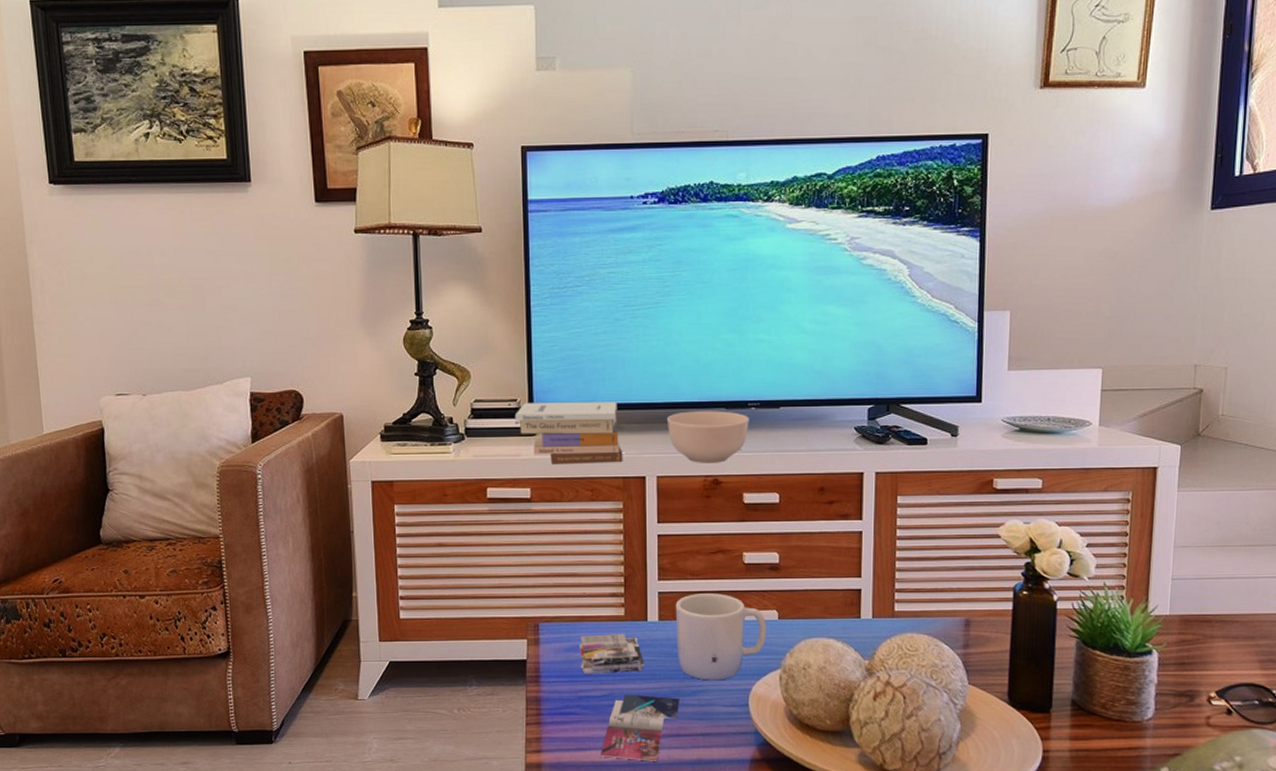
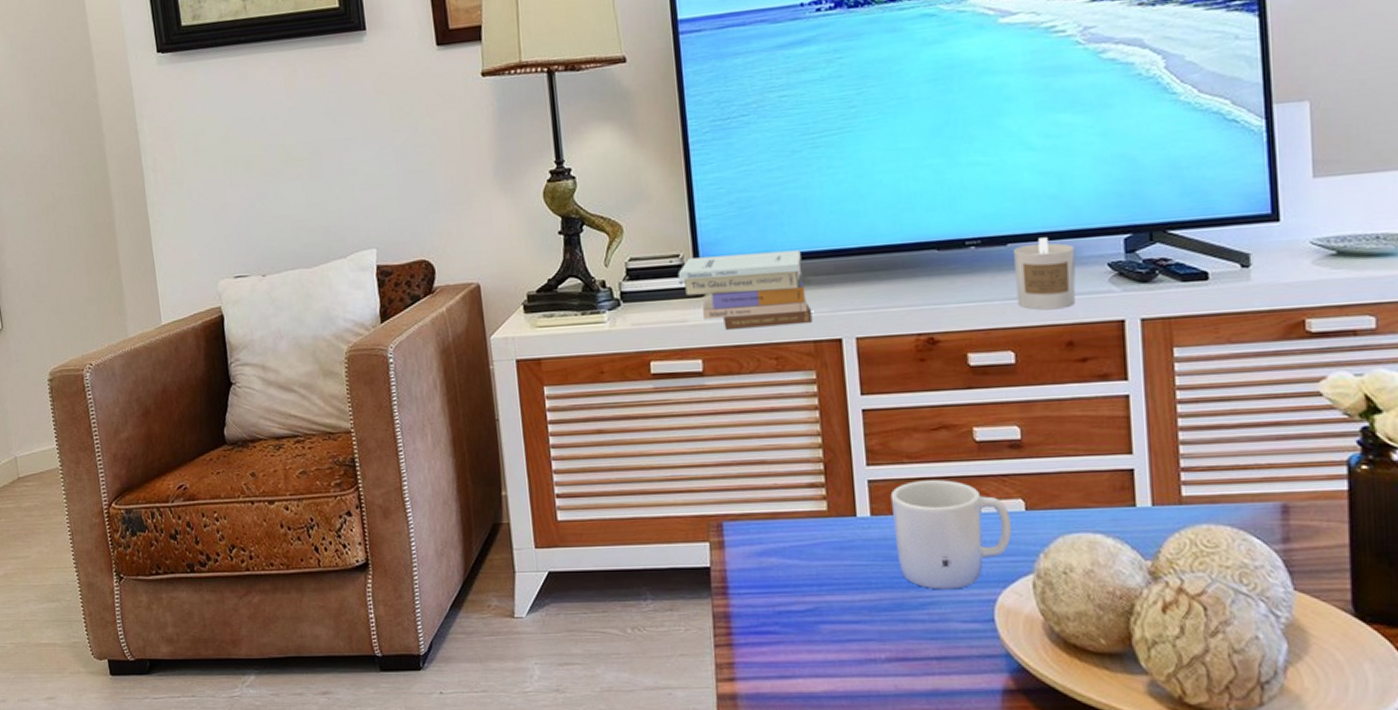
magazine: present [579,633,681,761] -> none [774,532,906,692]
bowl: present [666,411,749,464] -> none [863,253,969,320]
candle: none [783,404,831,462] -> present [1012,237,1076,311]

